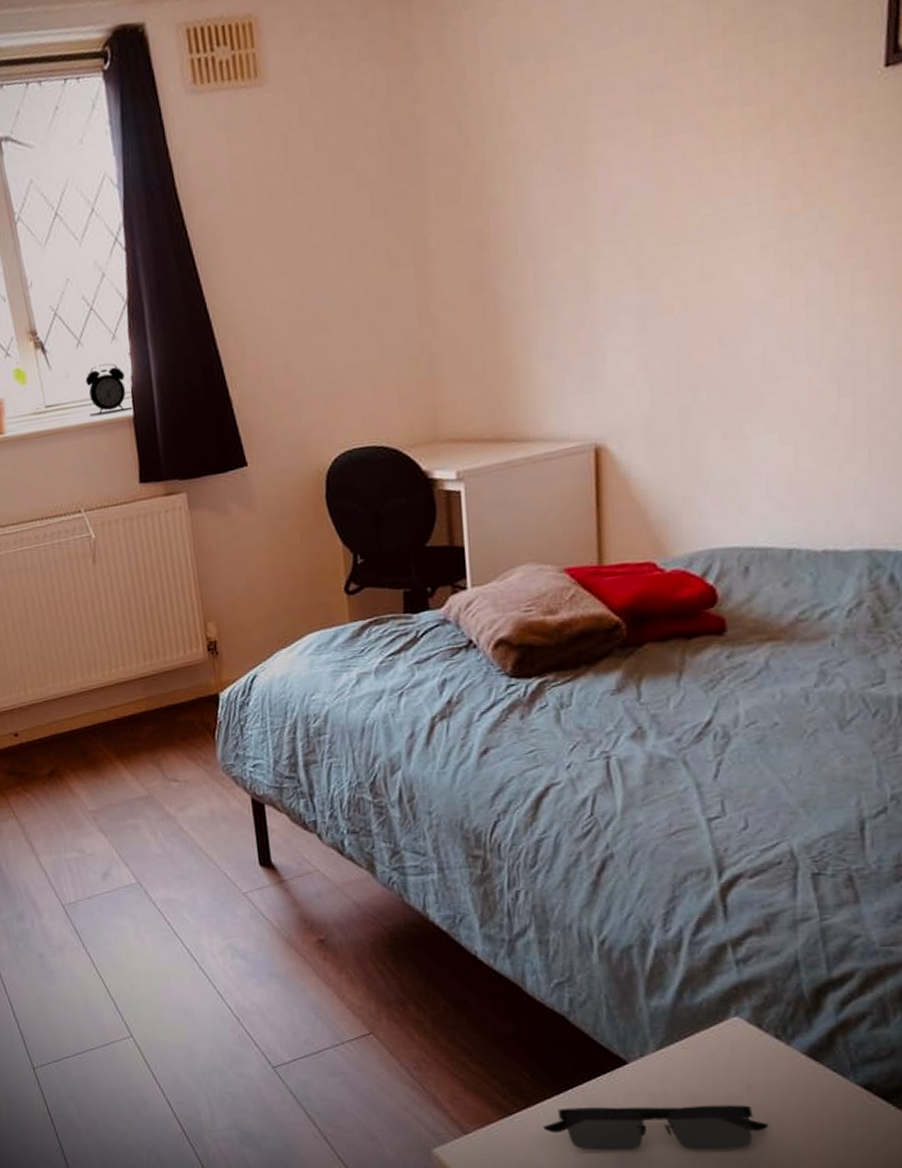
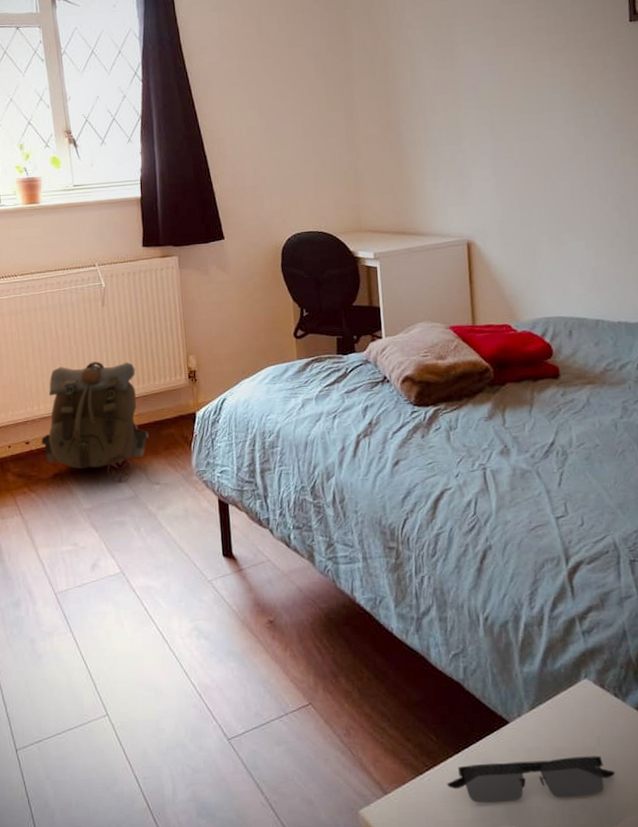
backpack: none [32,633,162,781] -> present [41,361,150,484]
alarm clock: present [85,363,134,417] -> none [106,158,141,196]

